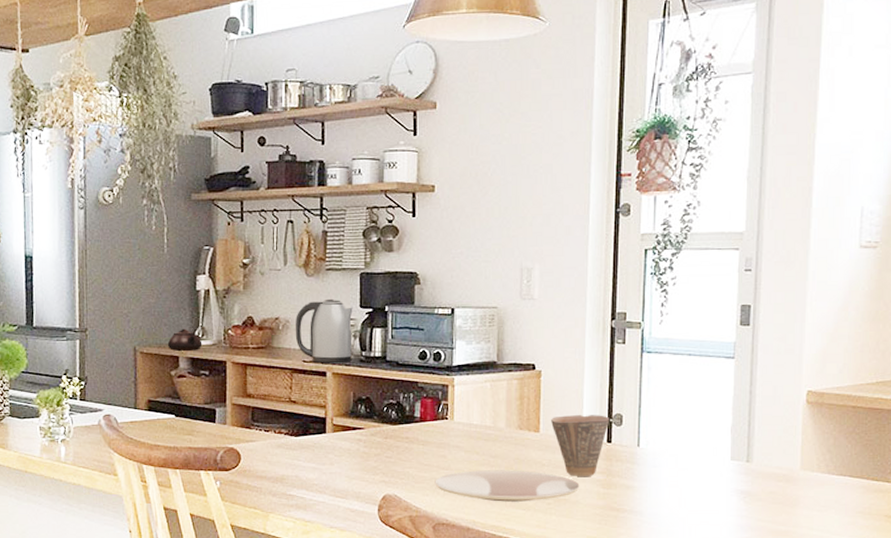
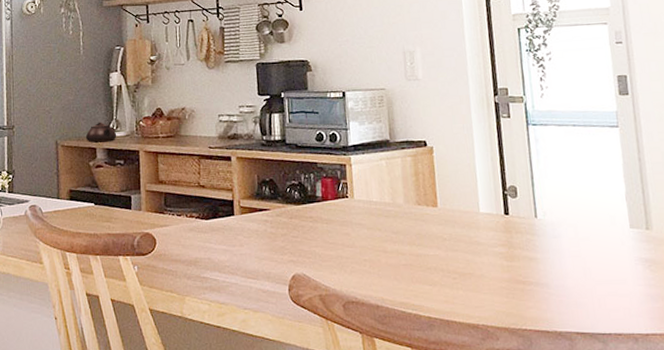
kettle: present [295,298,353,364] -> none [200,88,254,149]
plate: present [435,470,580,502] -> none [341,245,483,278]
cup: present [551,415,610,476] -> none [447,187,505,250]

